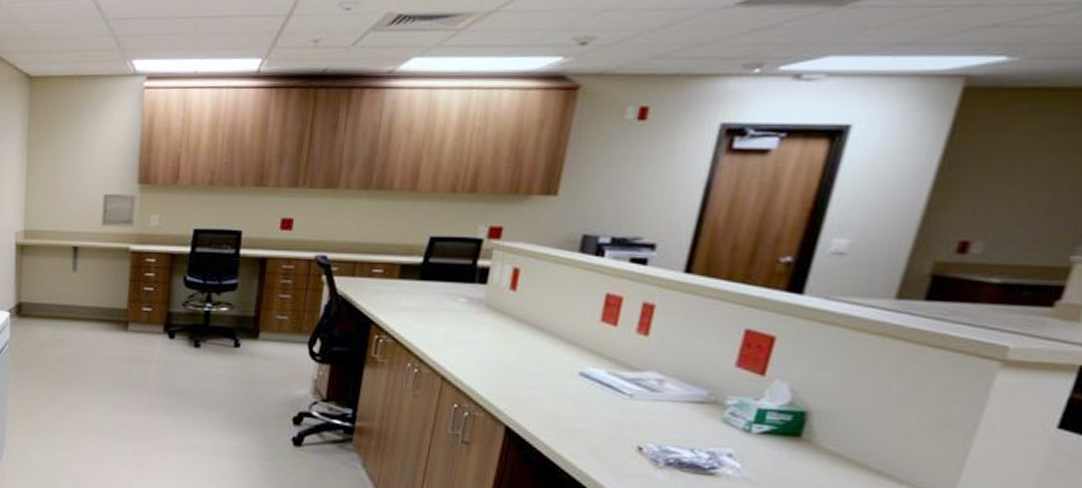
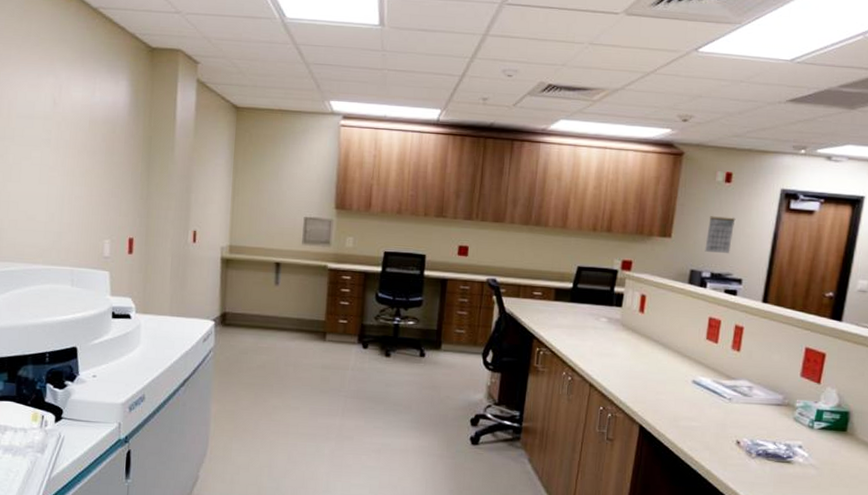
calendar: none [604,165,651,213] -> present [704,216,736,254]

